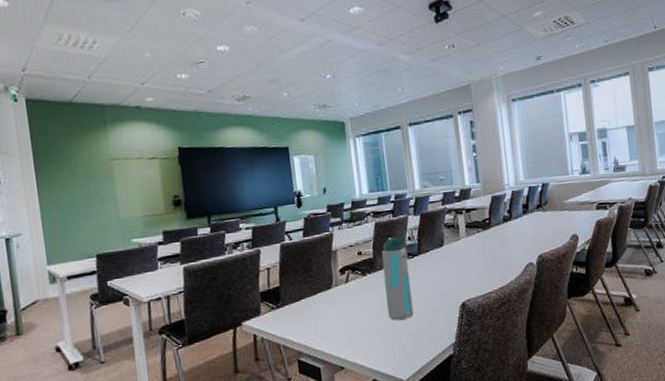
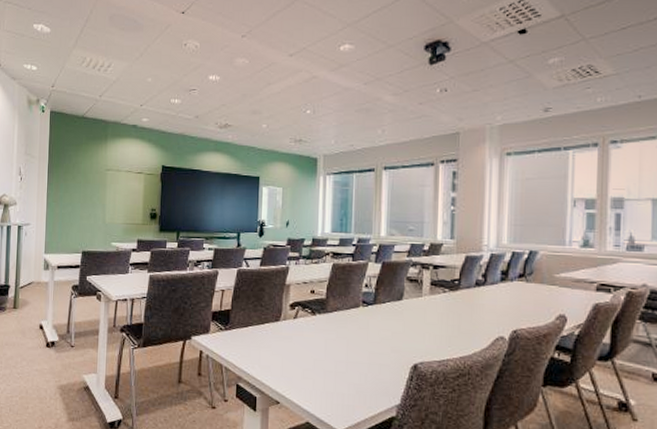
water bottle: present [381,236,414,321] -> none [332,281,362,369]

